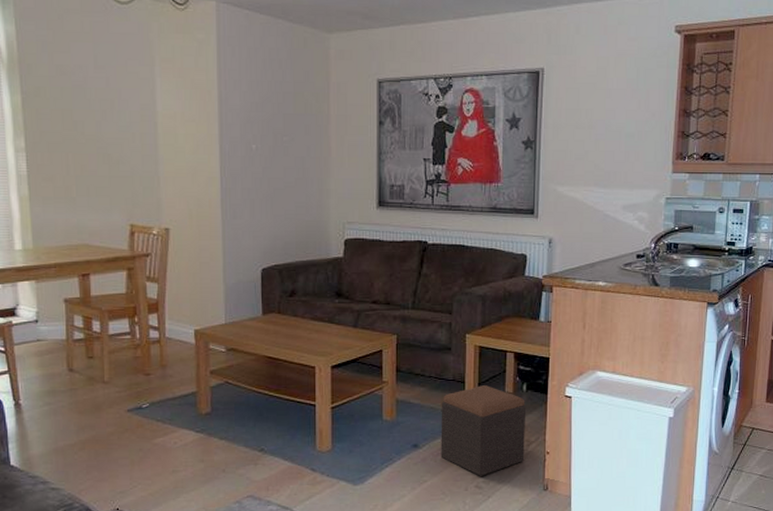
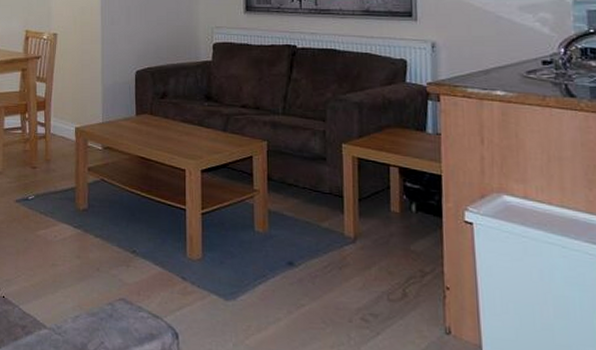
footstool: present [440,385,527,476] -> none [317,202,419,308]

